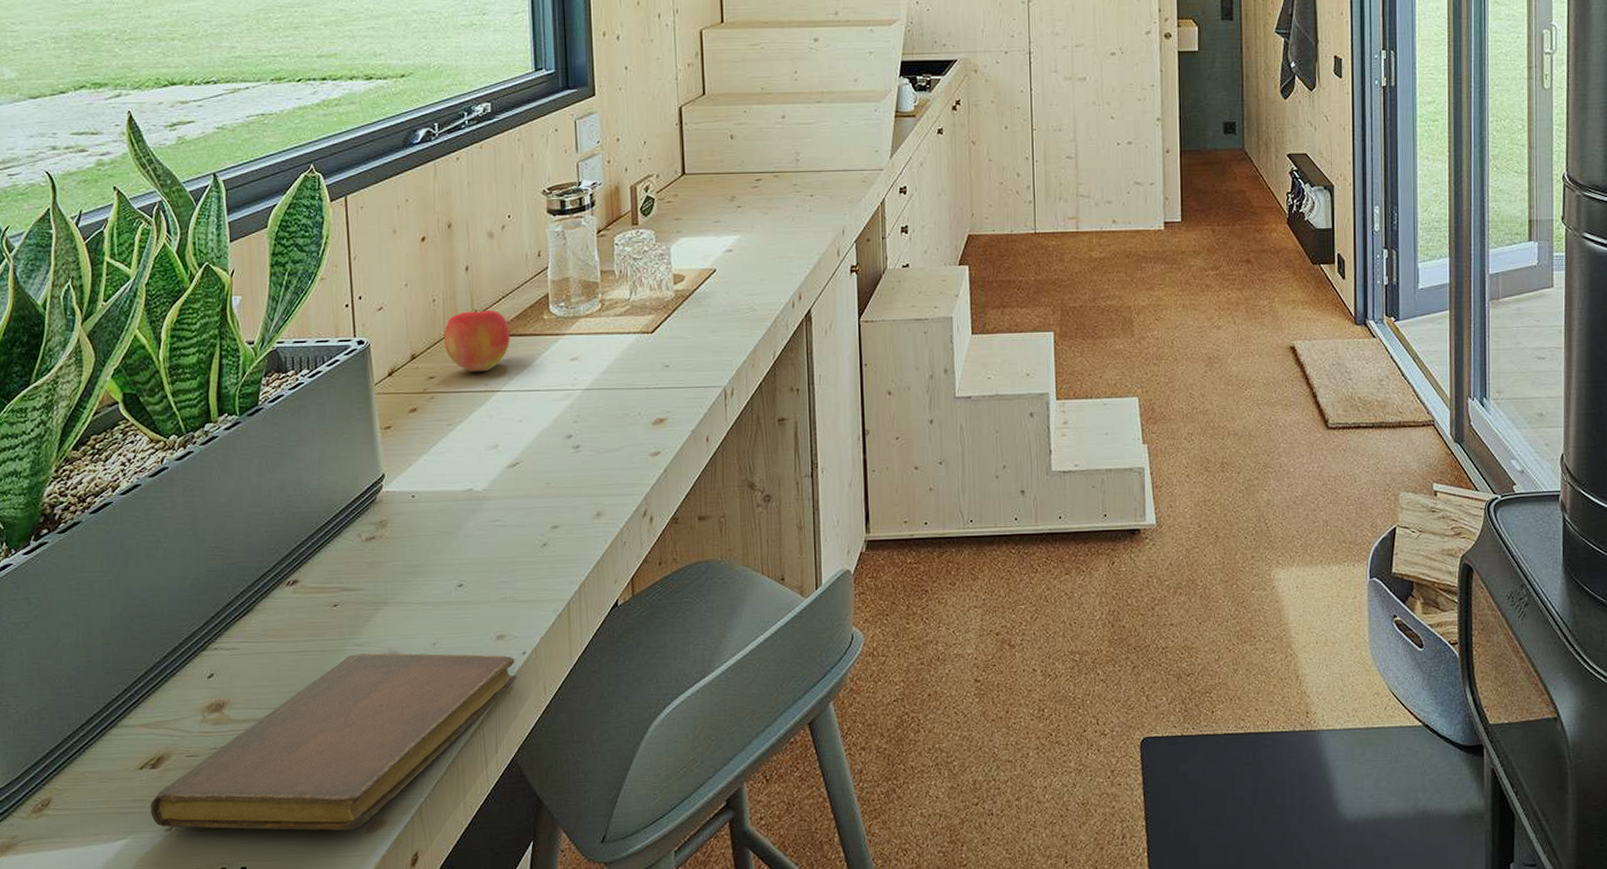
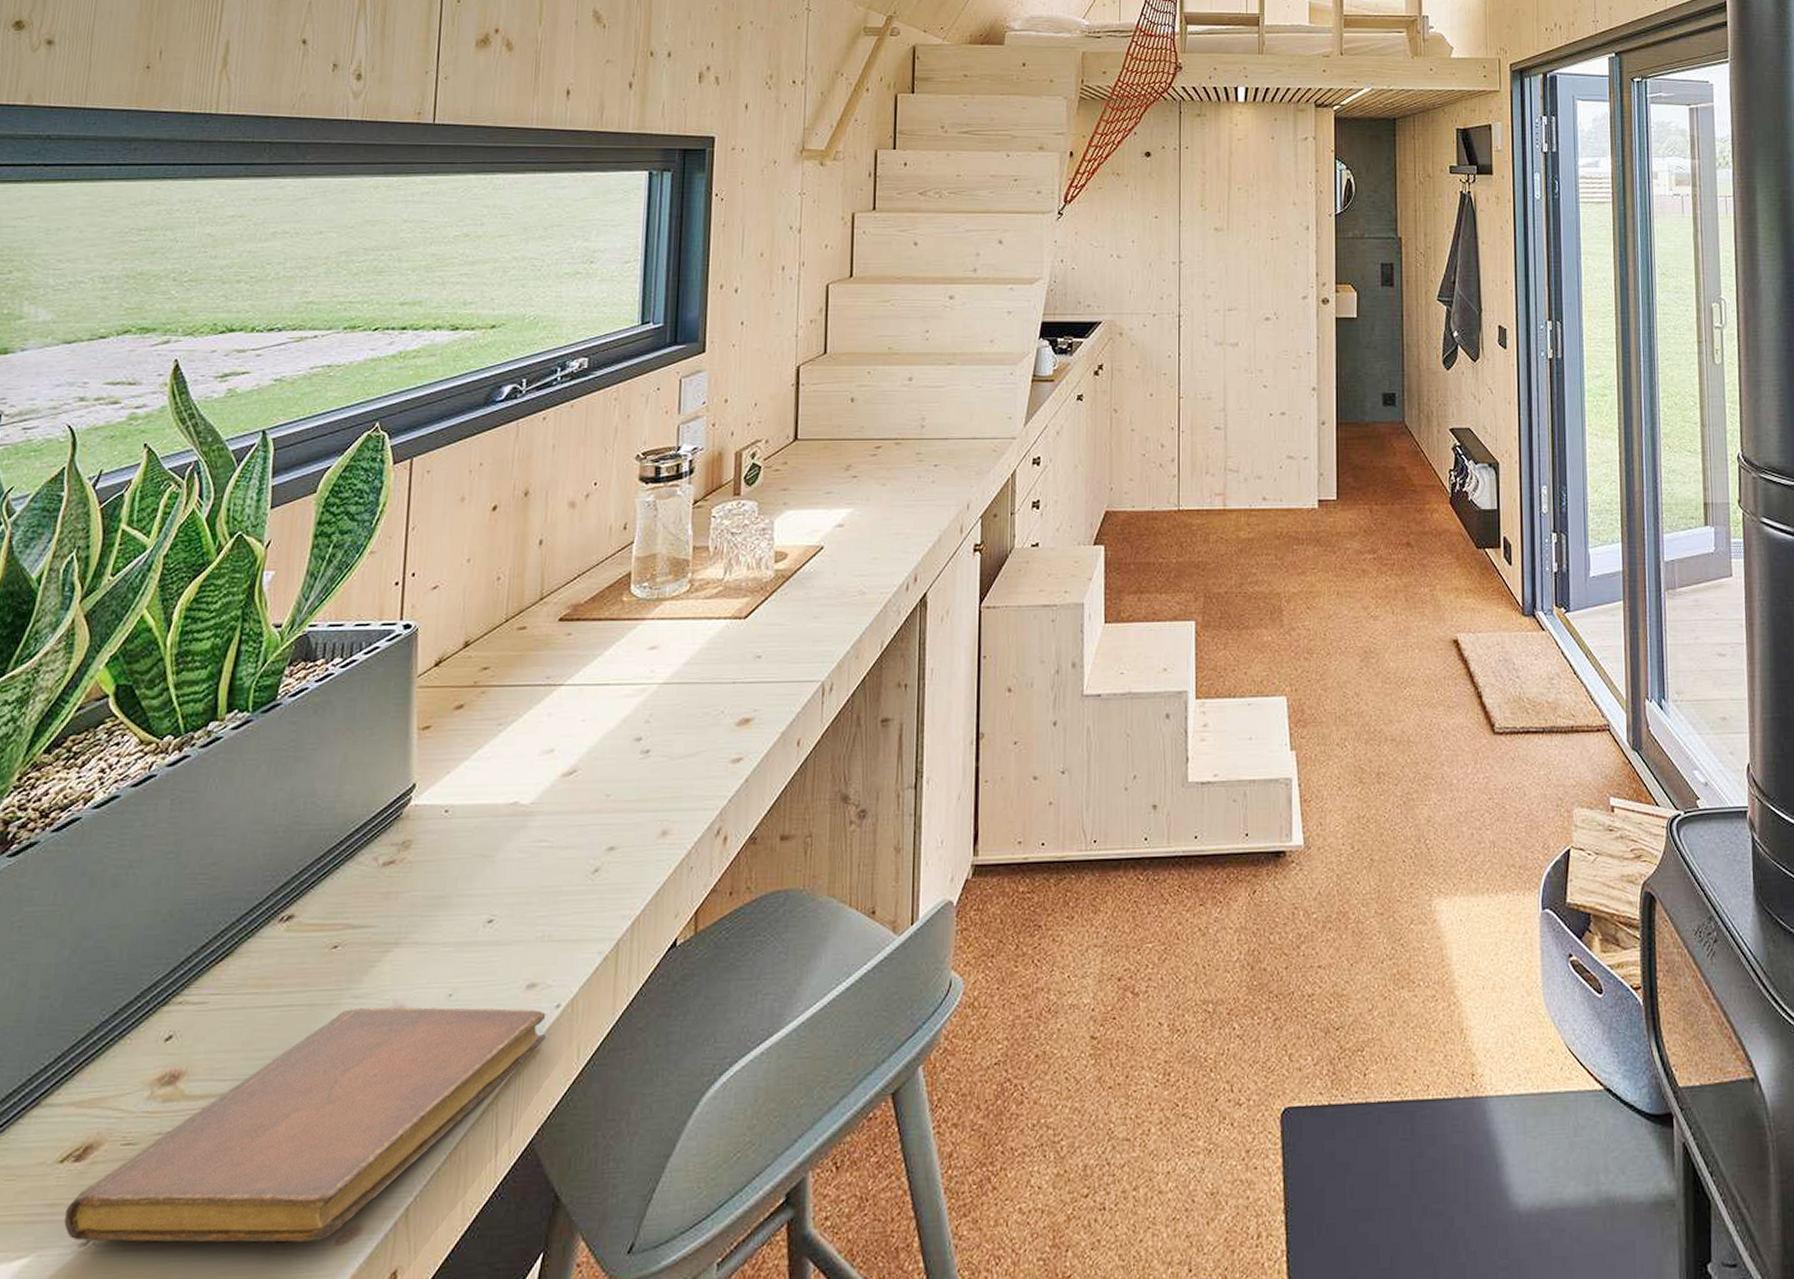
apple: present [444,309,510,372] -> none [505,589,582,662]

